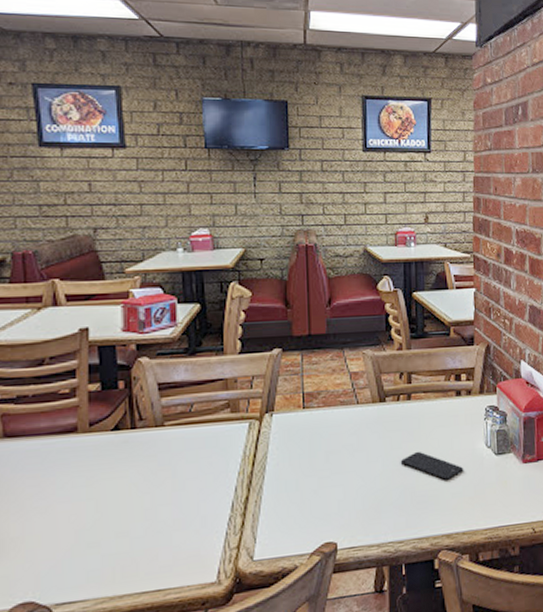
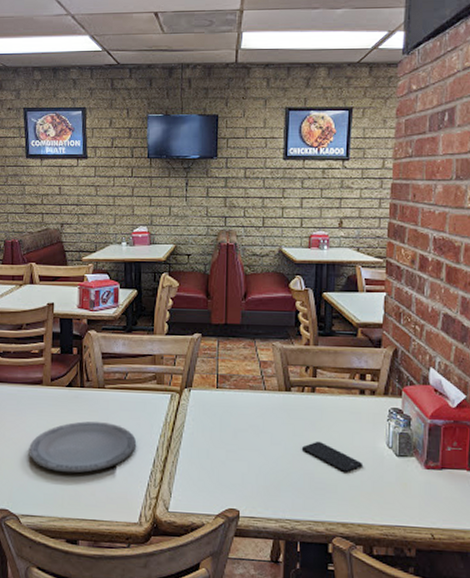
plate: none [61,467,210,540] -> present [29,421,137,473]

